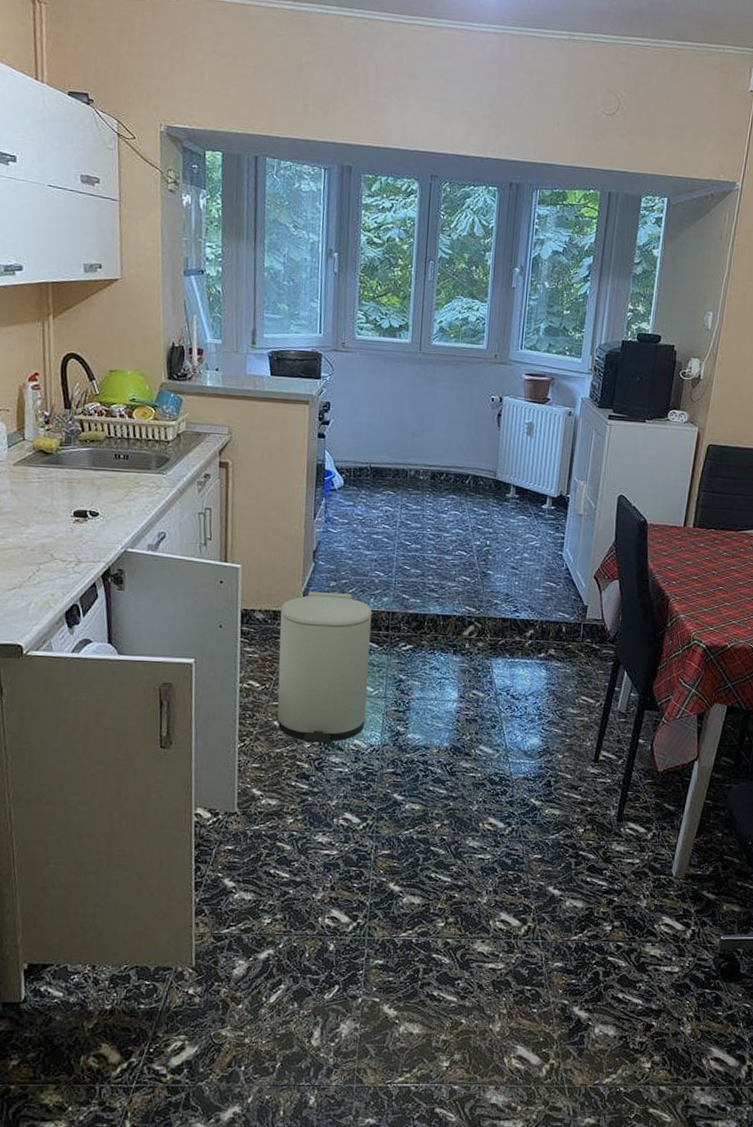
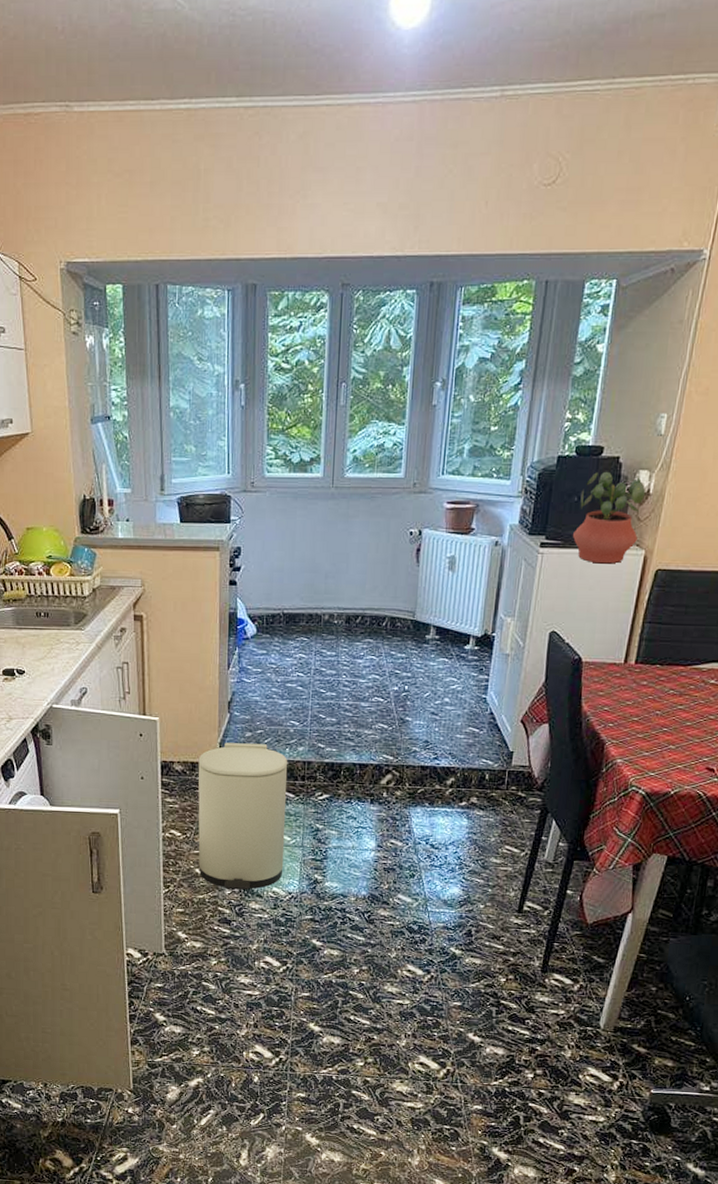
potted plant: none [636,356,697,438] -> present [572,471,645,564]

